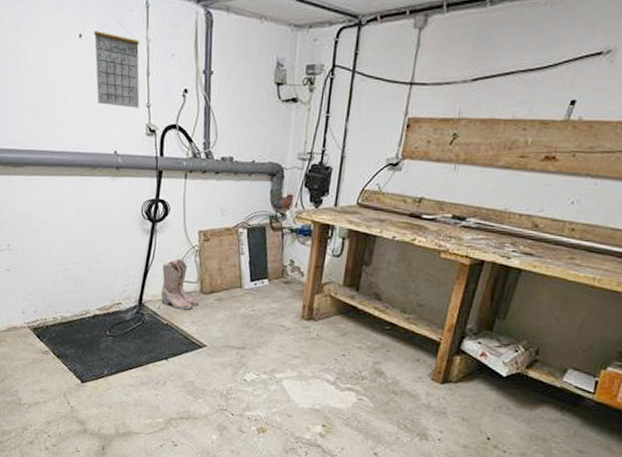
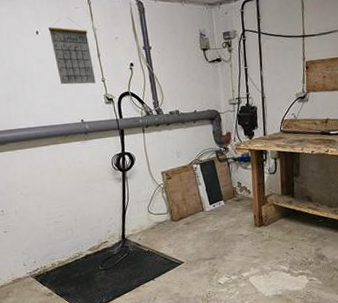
boots: present [161,258,199,310] -> none [137,196,172,237]

